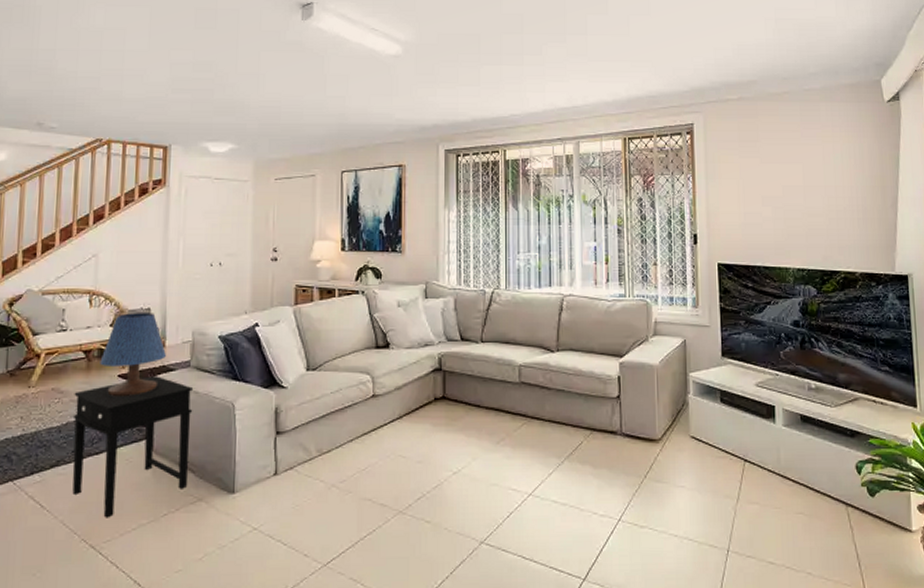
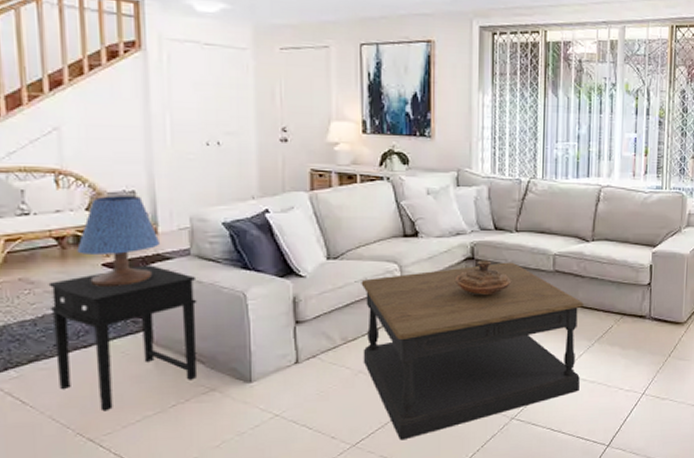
coffee table: none [336,373,551,562] -> present [361,262,584,441]
decorative bowl: none [423,372,477,408] -> present [454,261,511,296]

